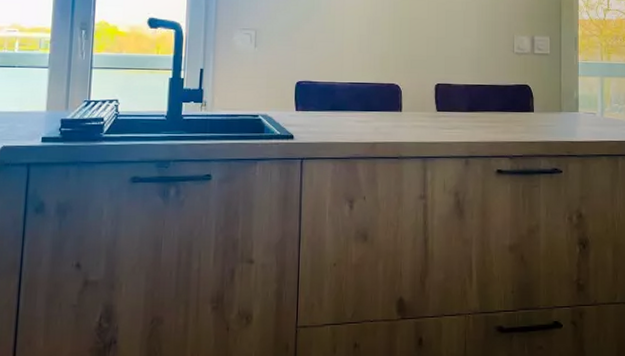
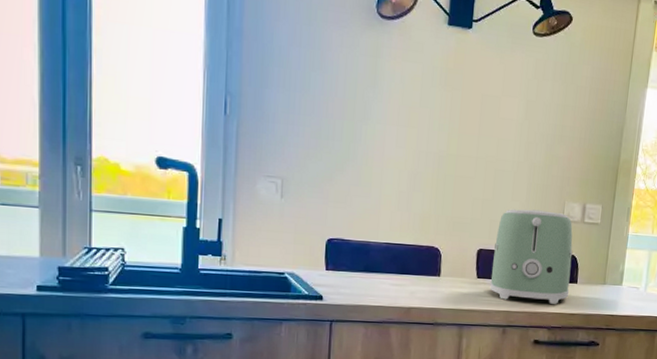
toaster: none [449,44,526,133] -> present [490,209,573,304]

